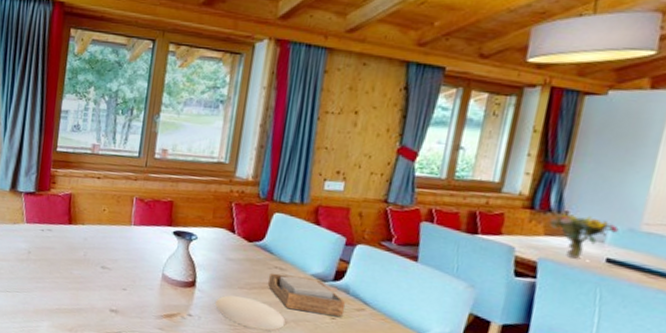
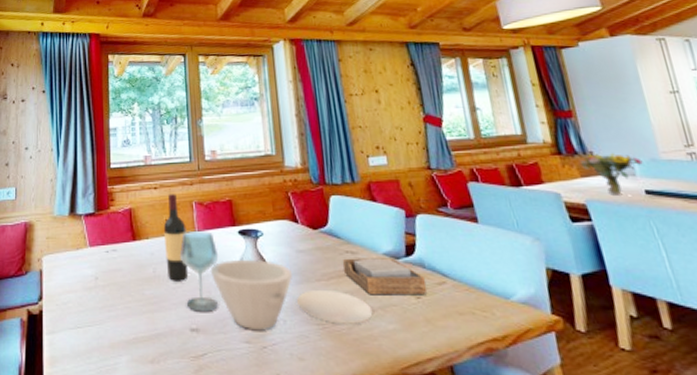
wine bottle: none [97,186,123,268] -> present [163,194,189,281]
wine glass: none [110,224,150,298] -> present [179,231,219,312]
bowl: none [138,256,218,322] -> present [210,260,293,329]

